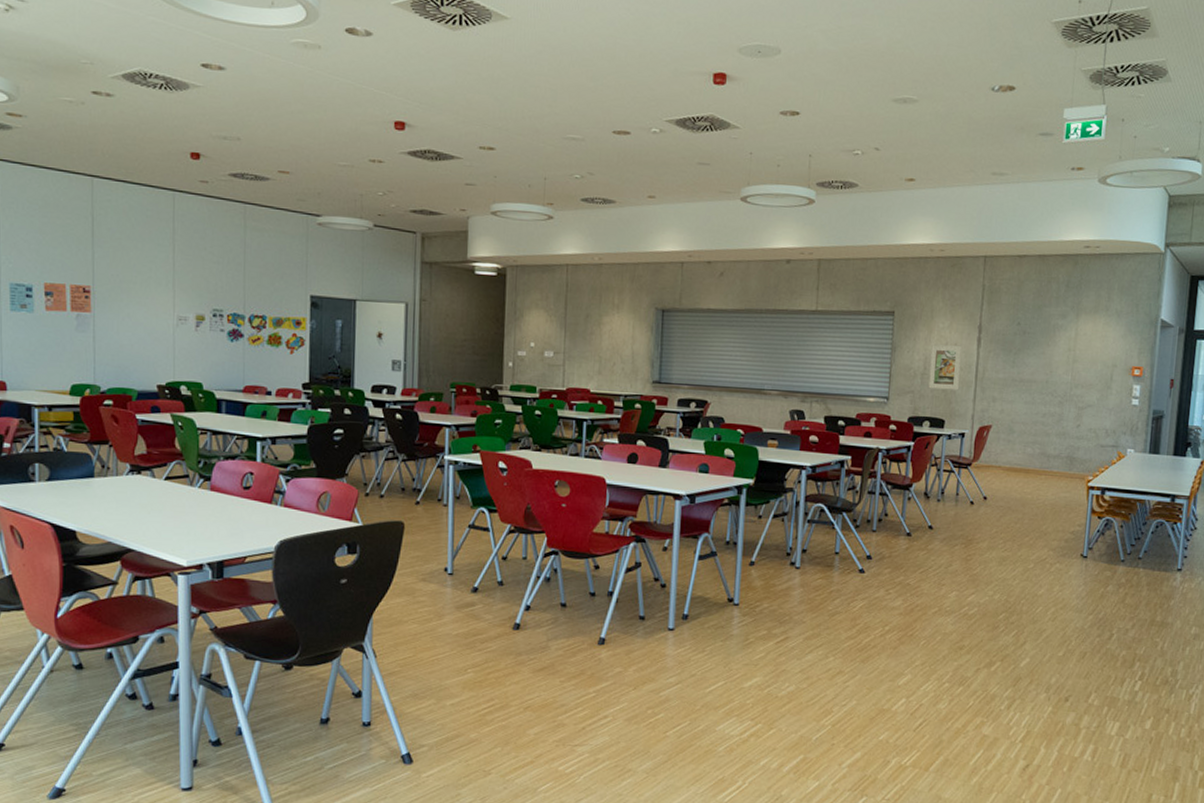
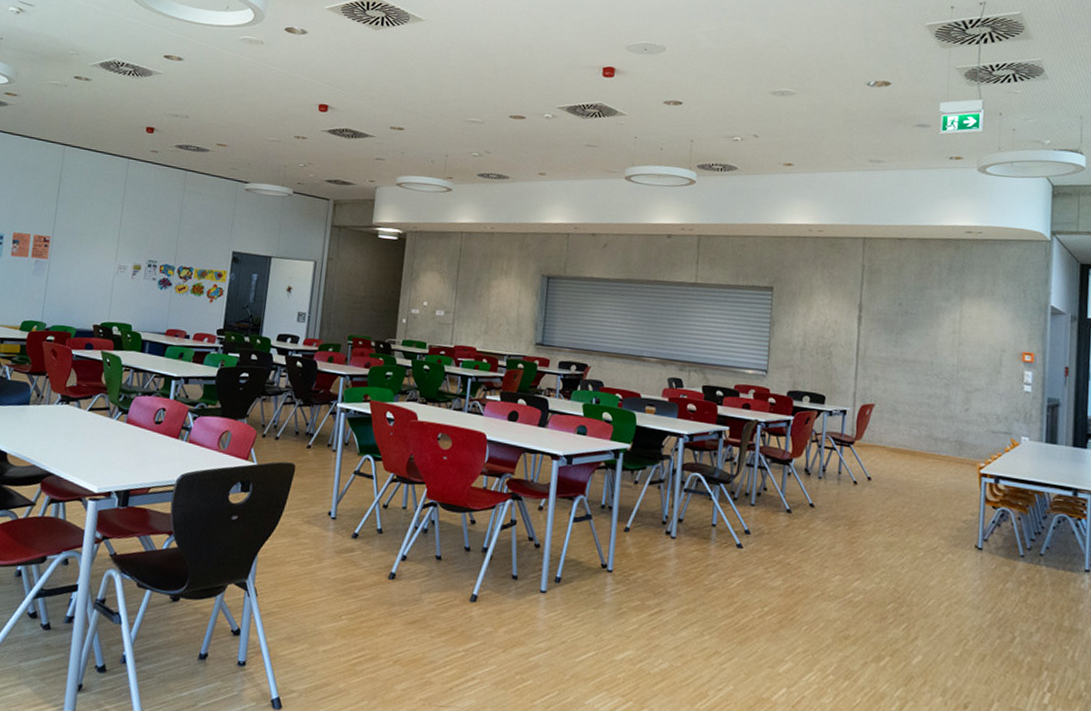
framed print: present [928,344,962,391] -> none [808,320,842,367]

